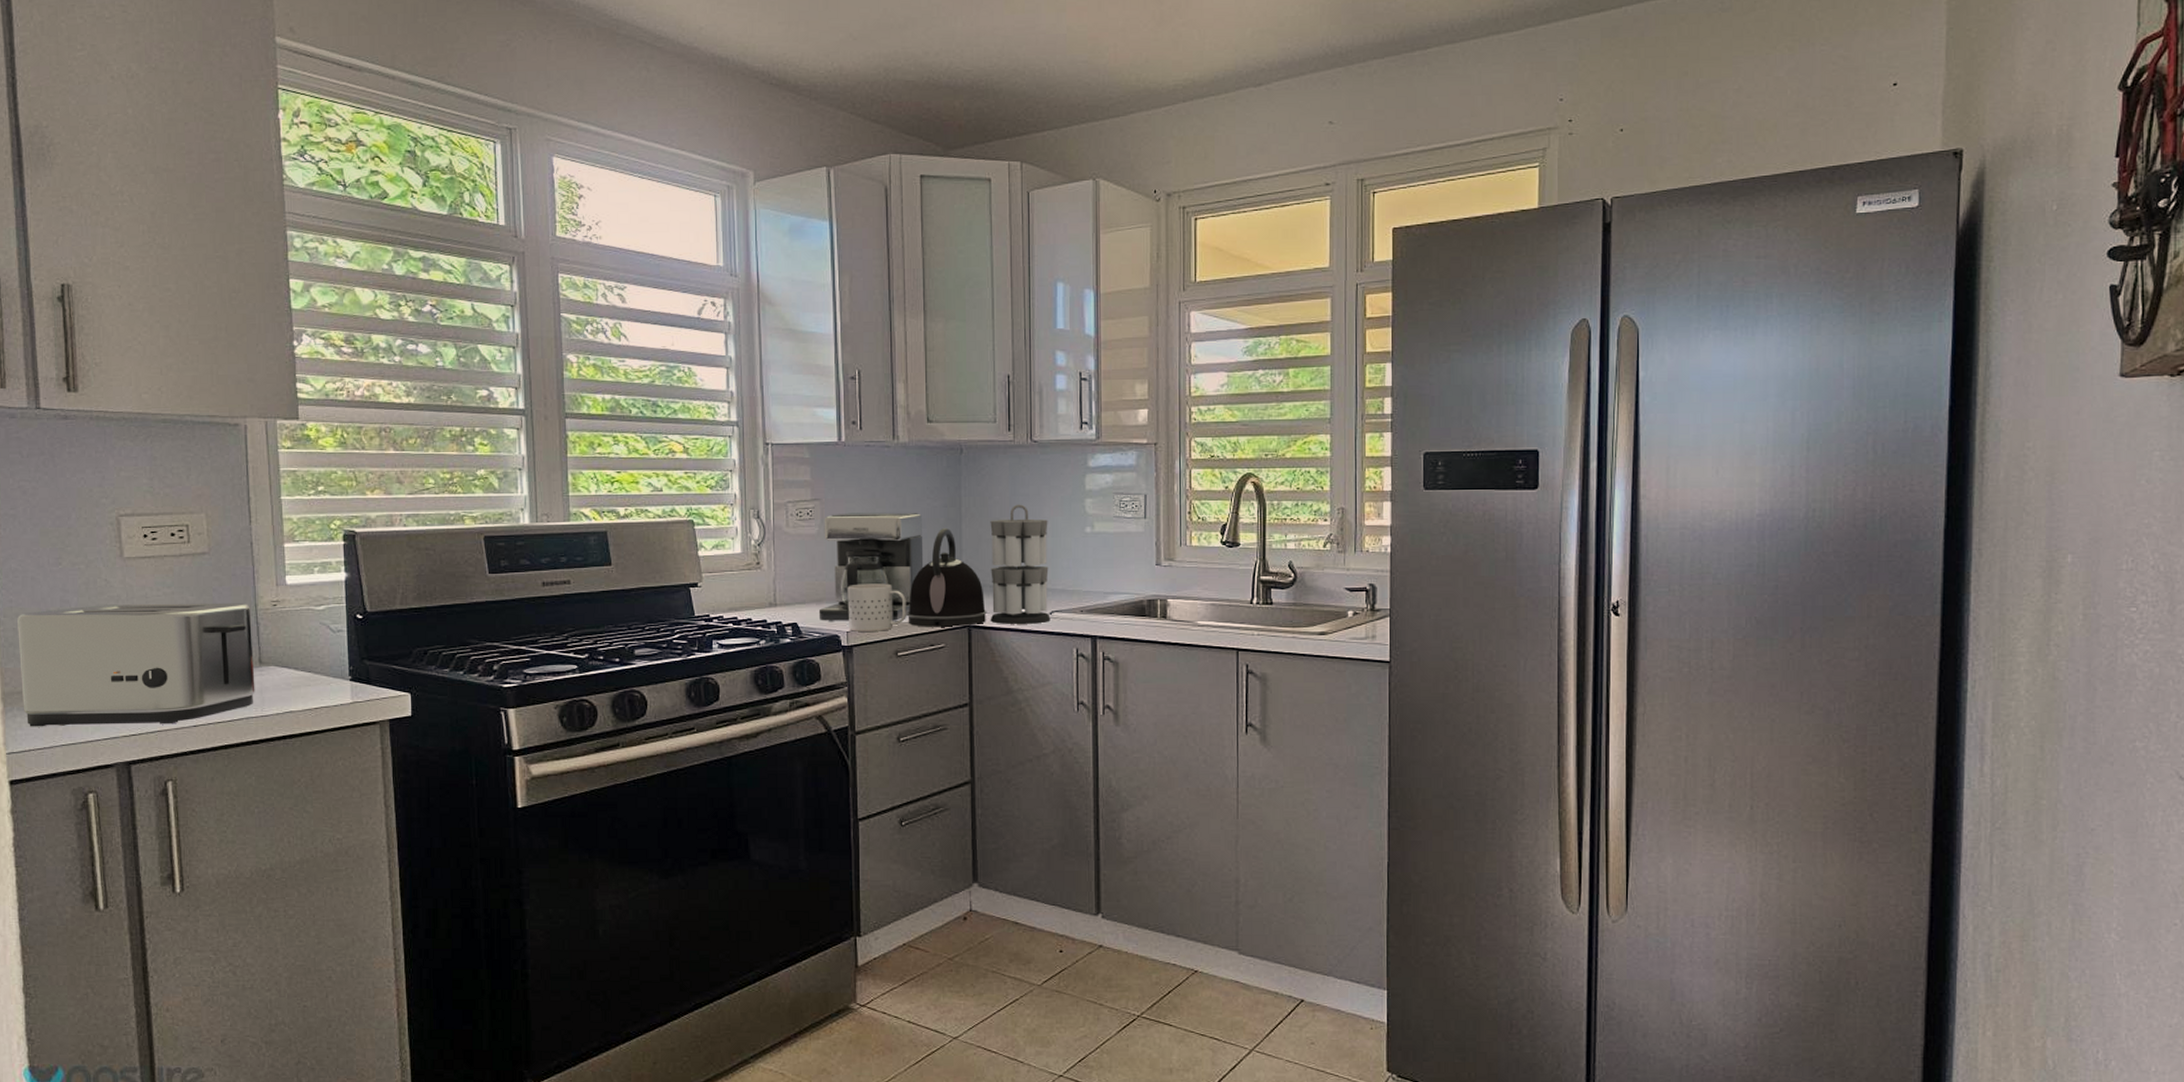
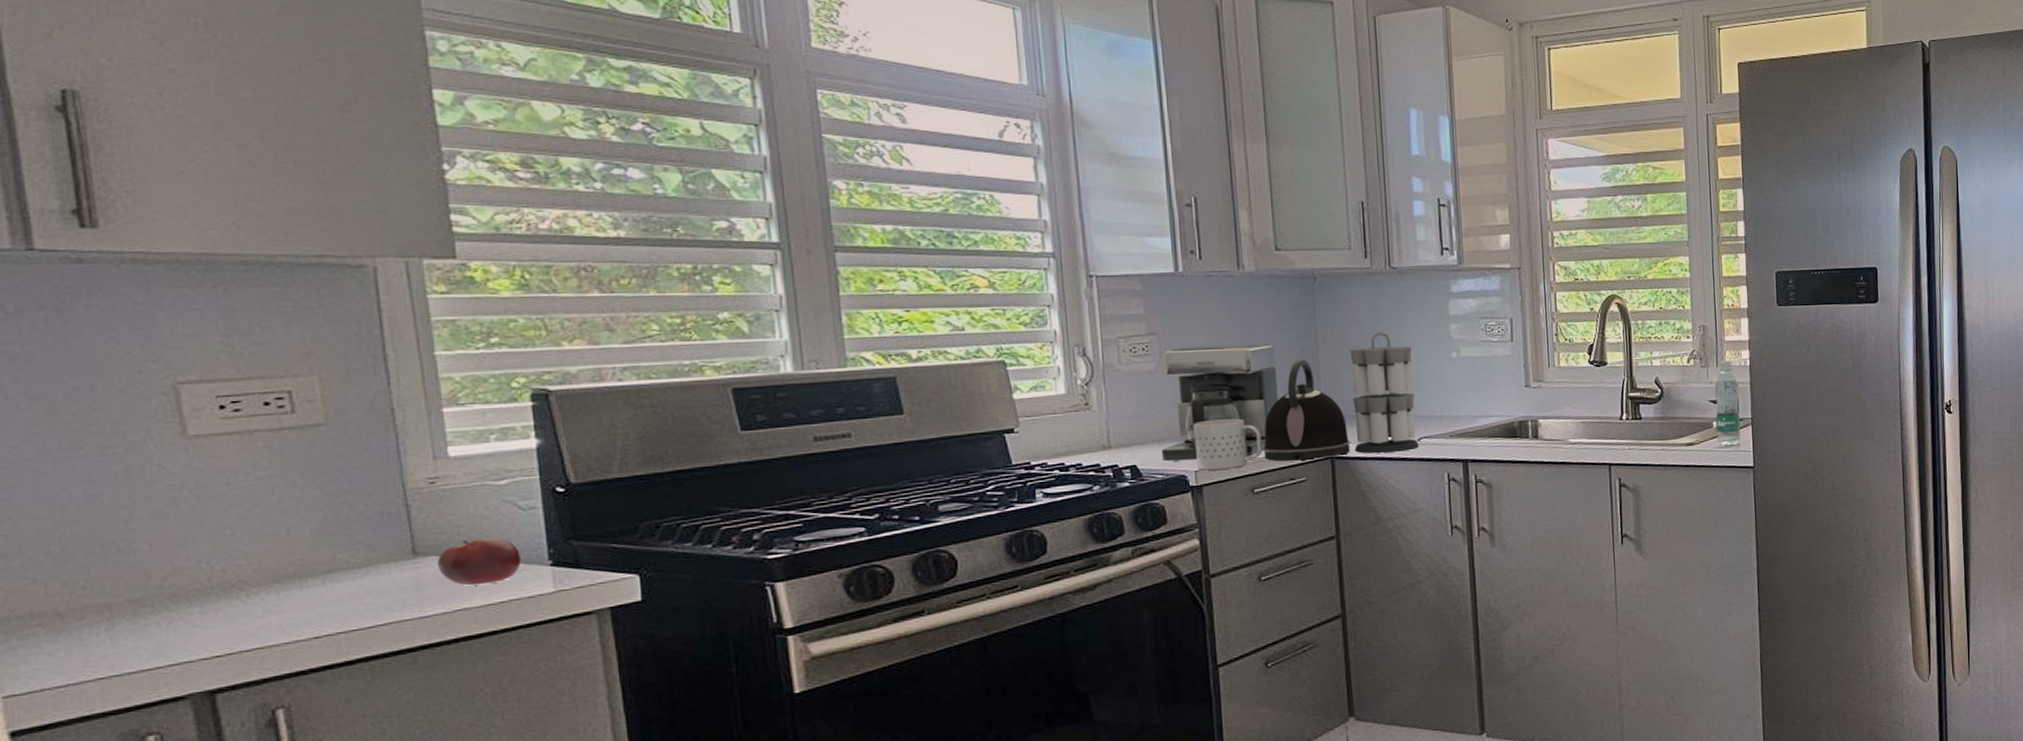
toaster: present [17,602,255,727] -> none [10,482,409,660]
fruit: none [274,652,330,693] -> present [436,536,521,586]
bottle: none [1351,546,1378,636] -> present [1715,360,1741,445]

